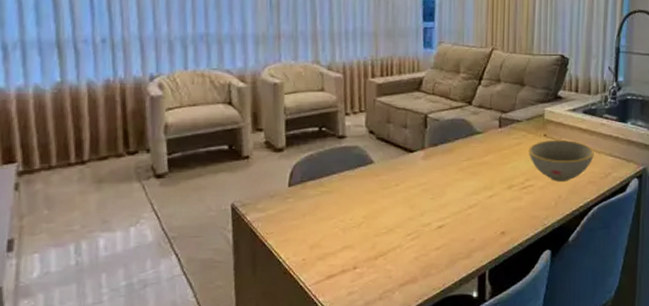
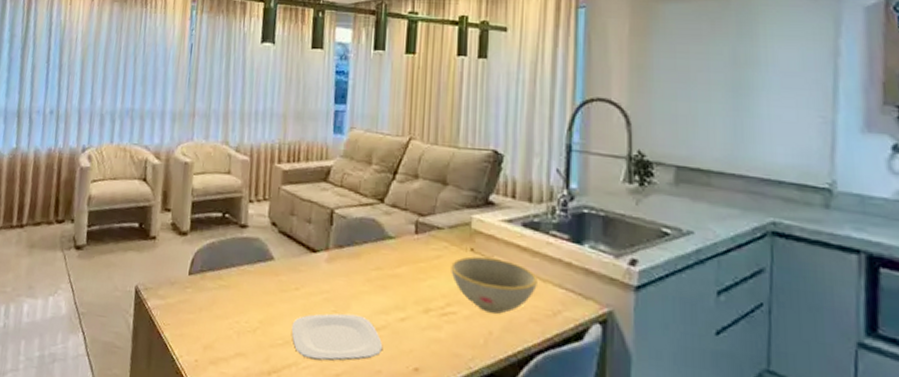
plate: none [394,198,475,240] -> present [291,313,383,361]

